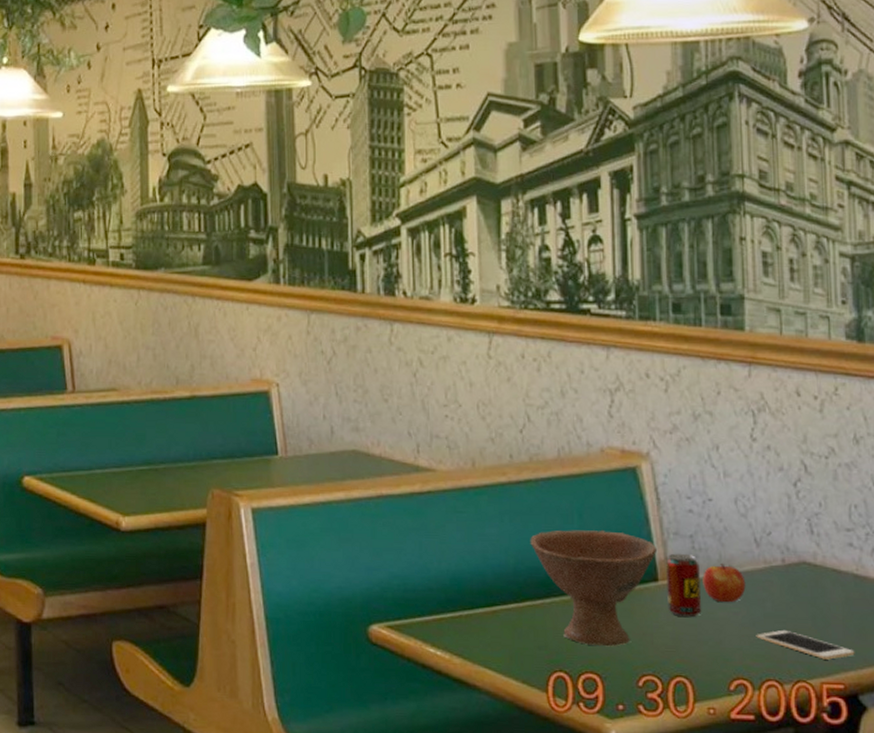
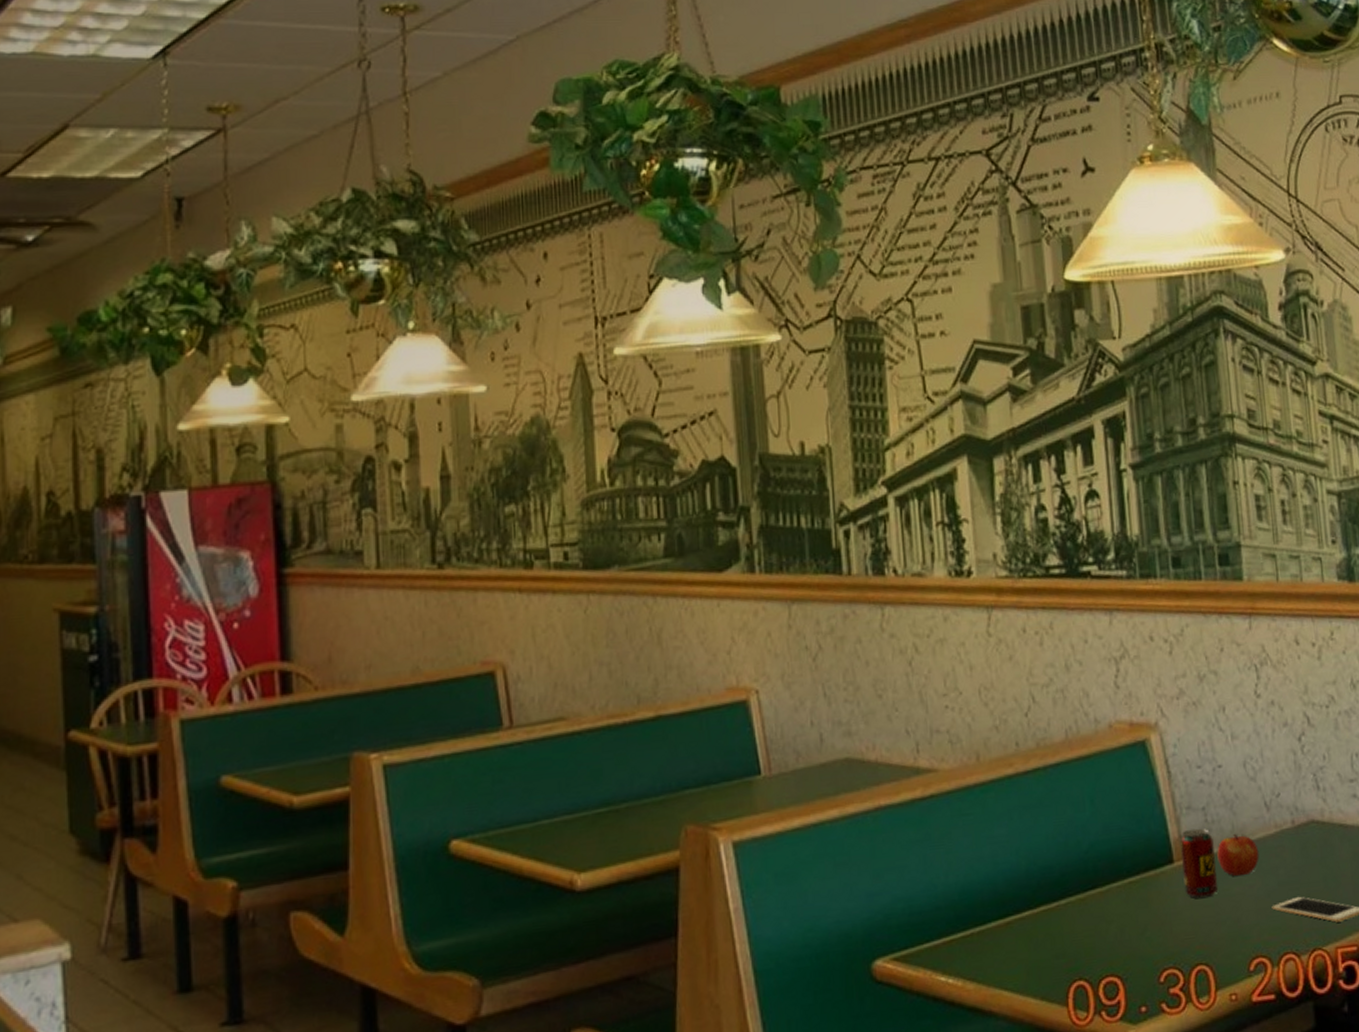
bowl: present [530,529,658,647] -> none [1041,813,1172,945]

